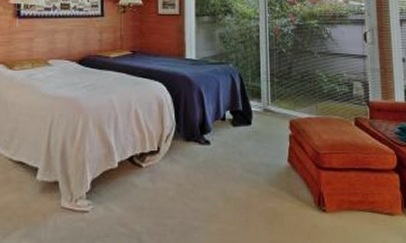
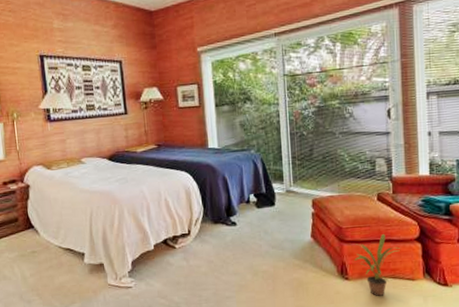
potted plant: none [332,161,379,232] -> present [354,233,401,296]

